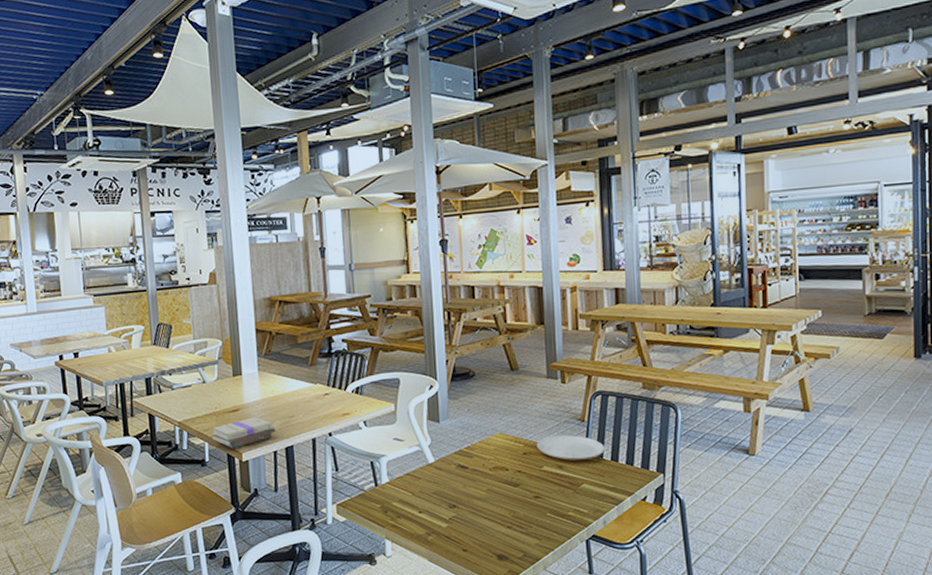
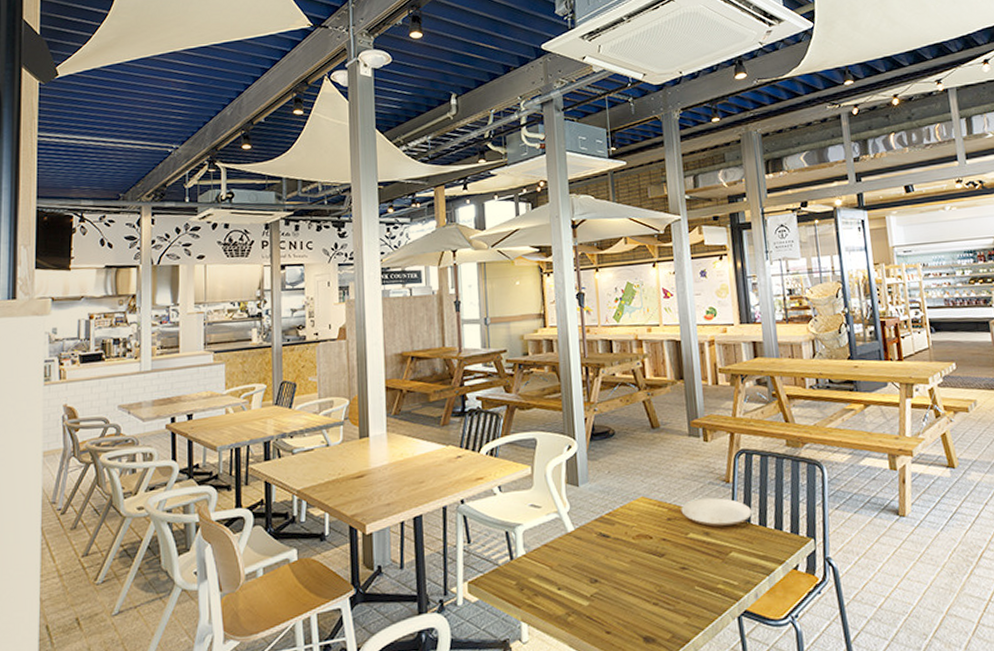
books: present [212,417,276,449] -> none [334,483,404,520]

